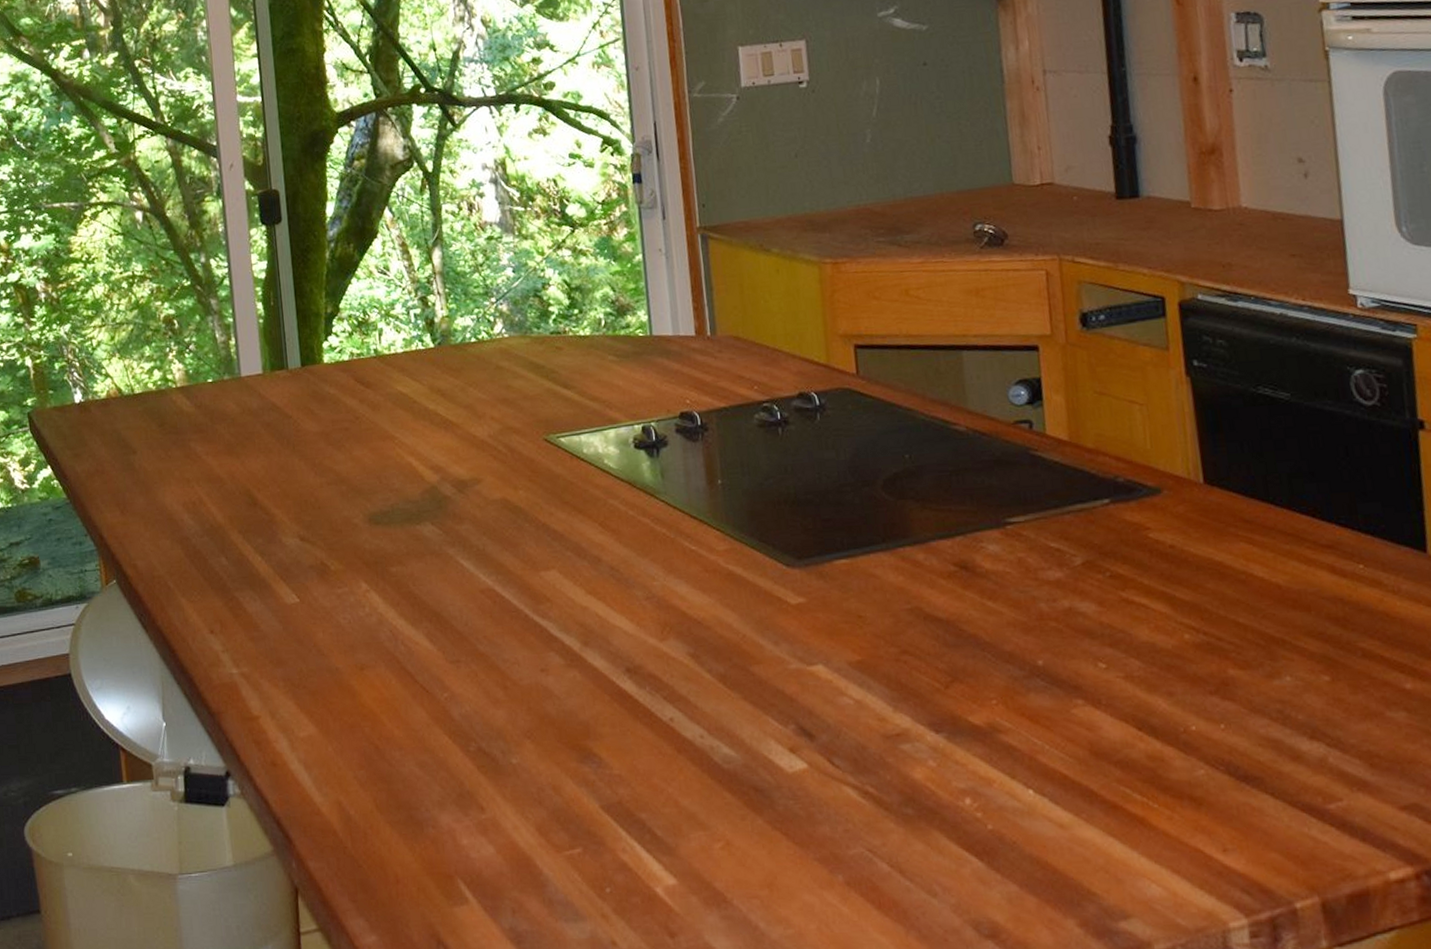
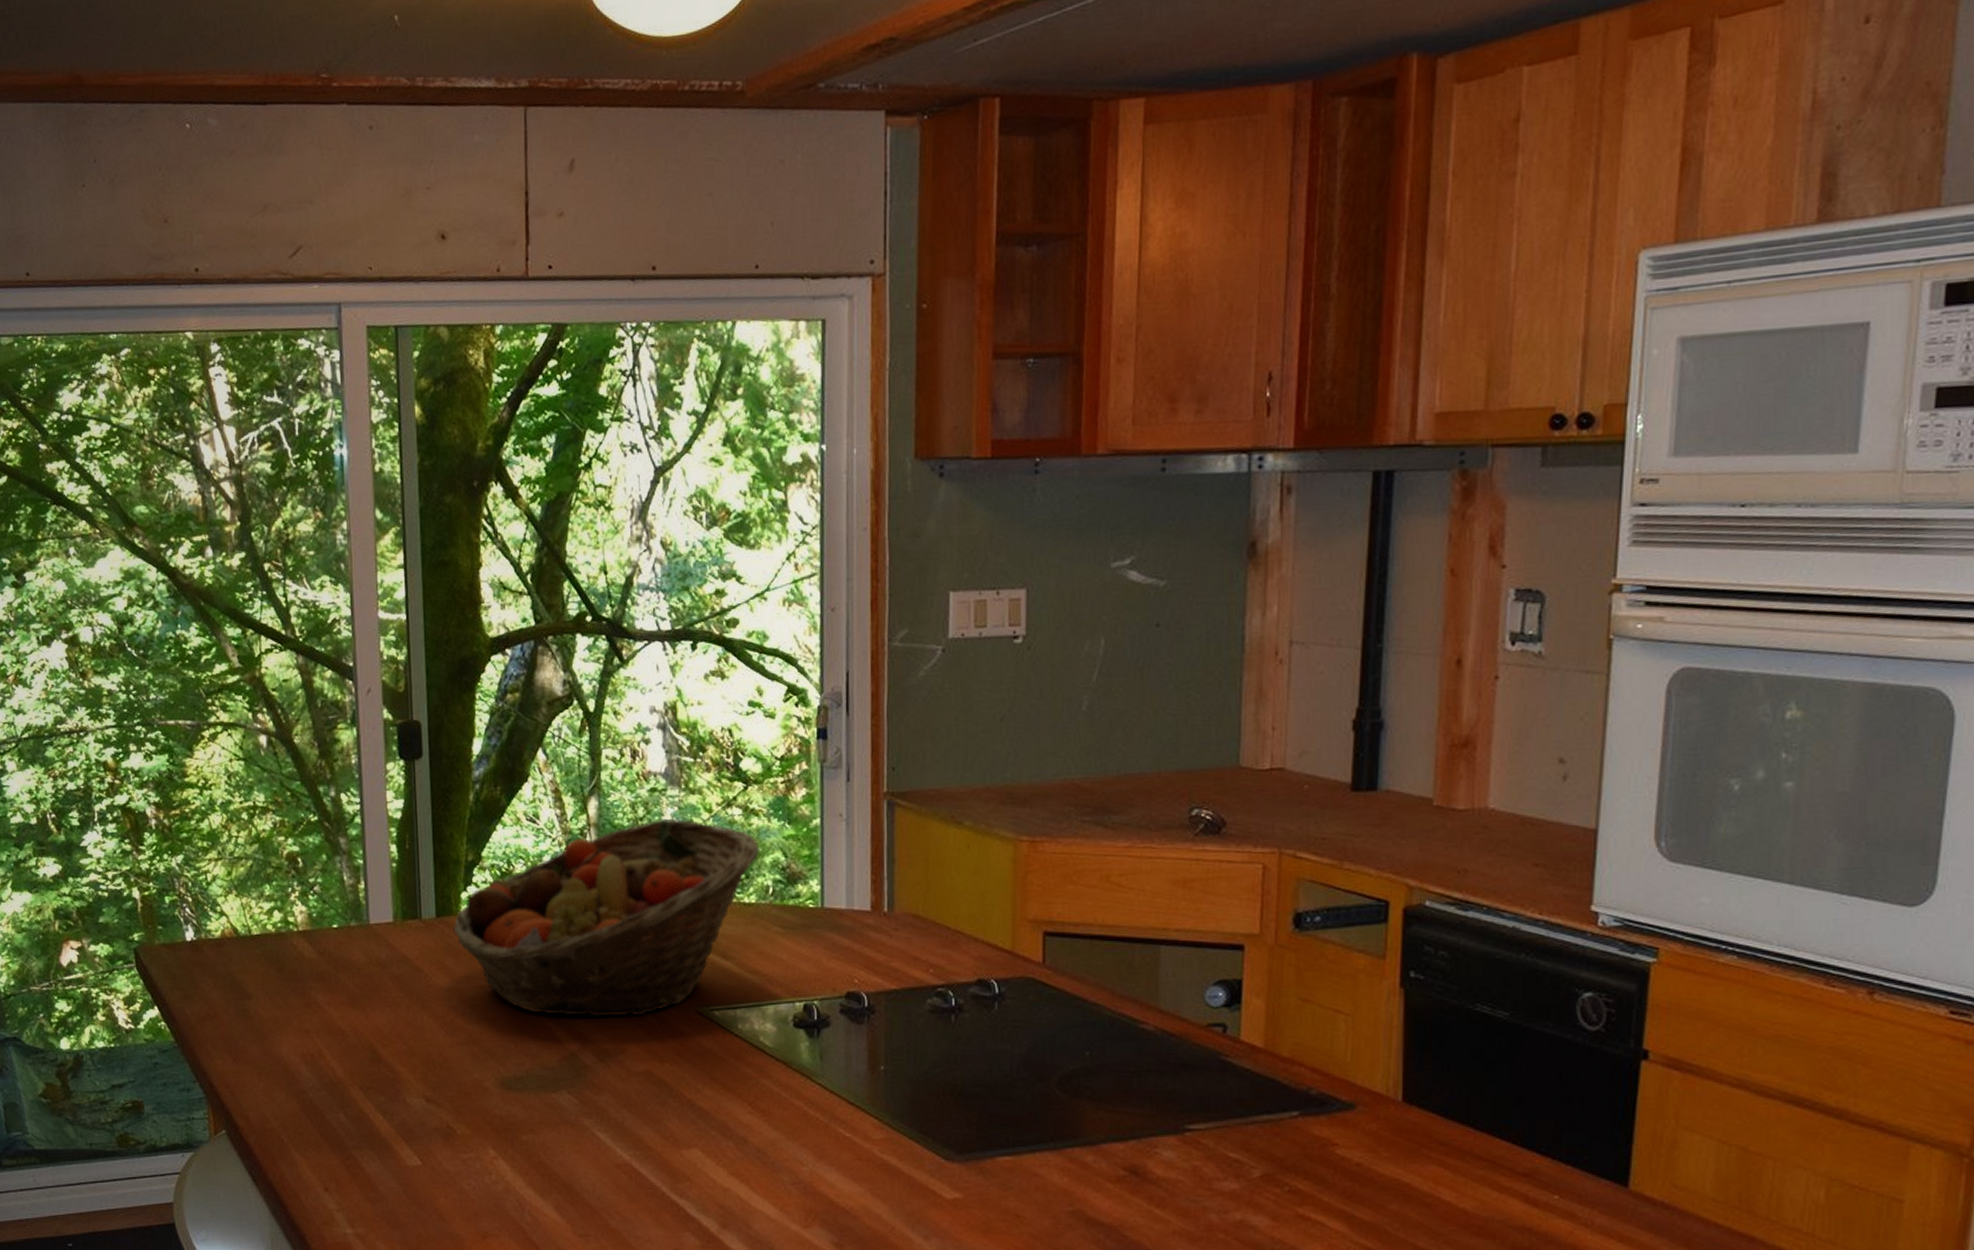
fruit basket: none [317,262,590,452] -> present [453,818,760,1017]

